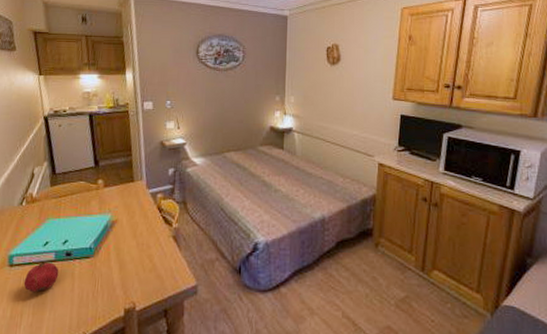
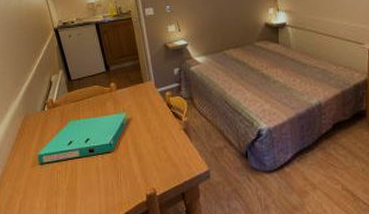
fruit: present [23,262,59,293] -> none [55,159,85,186]

